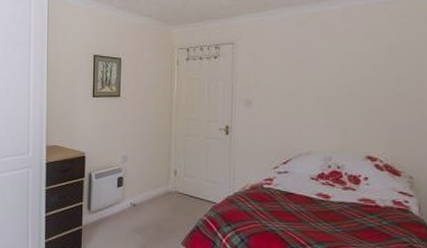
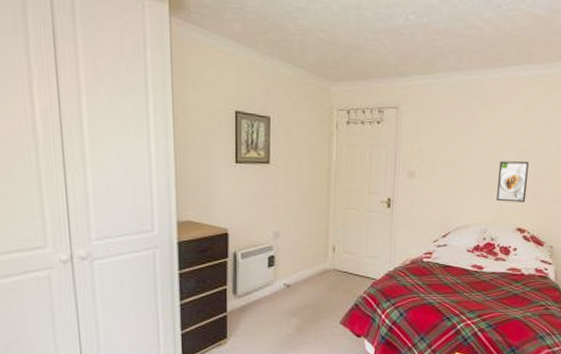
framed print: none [340,87,376,130] -> present [496,161,529,203]

